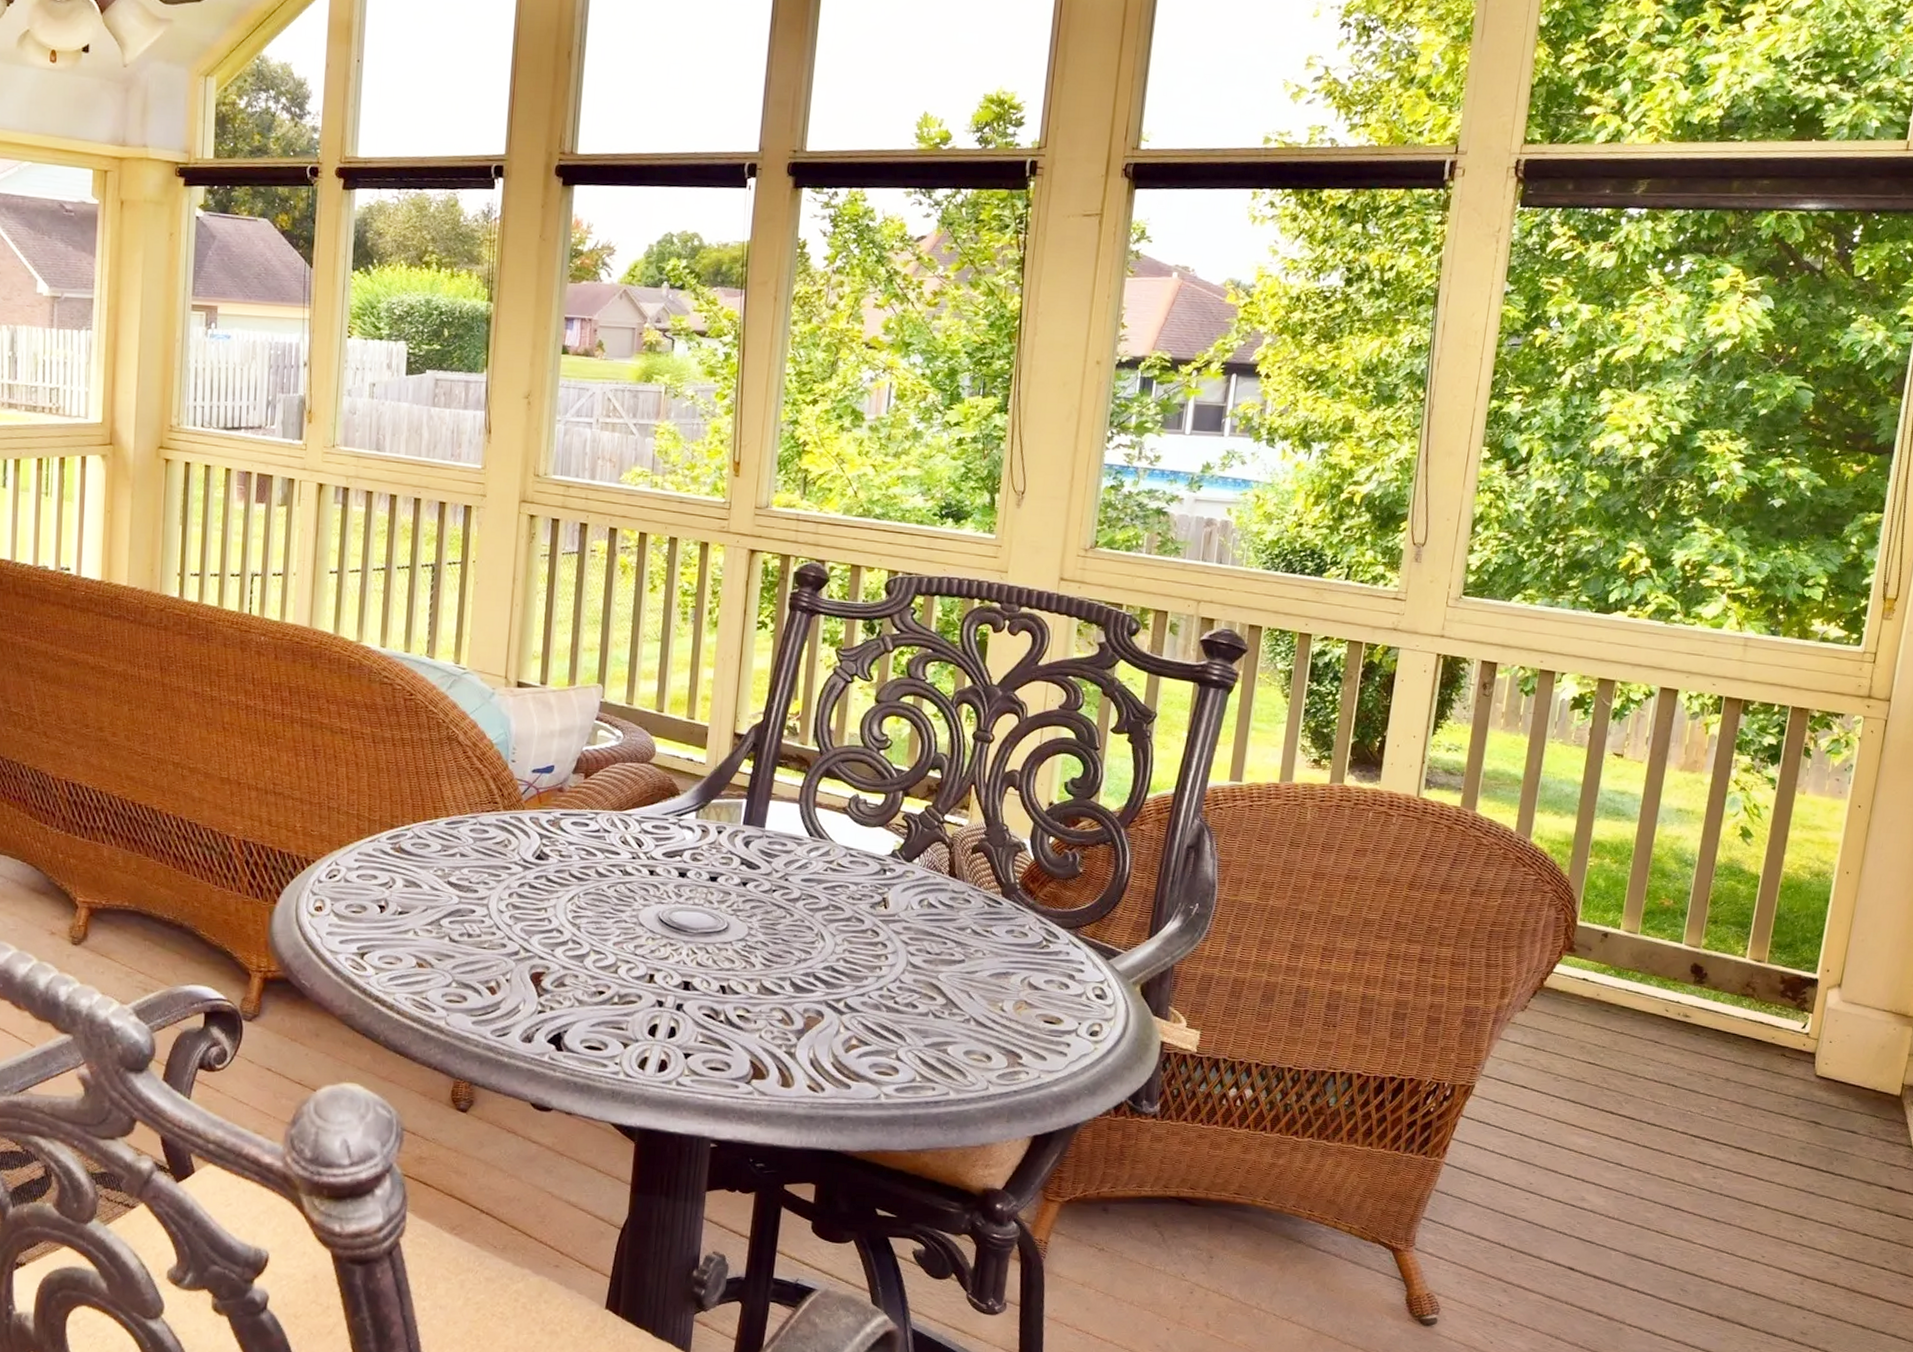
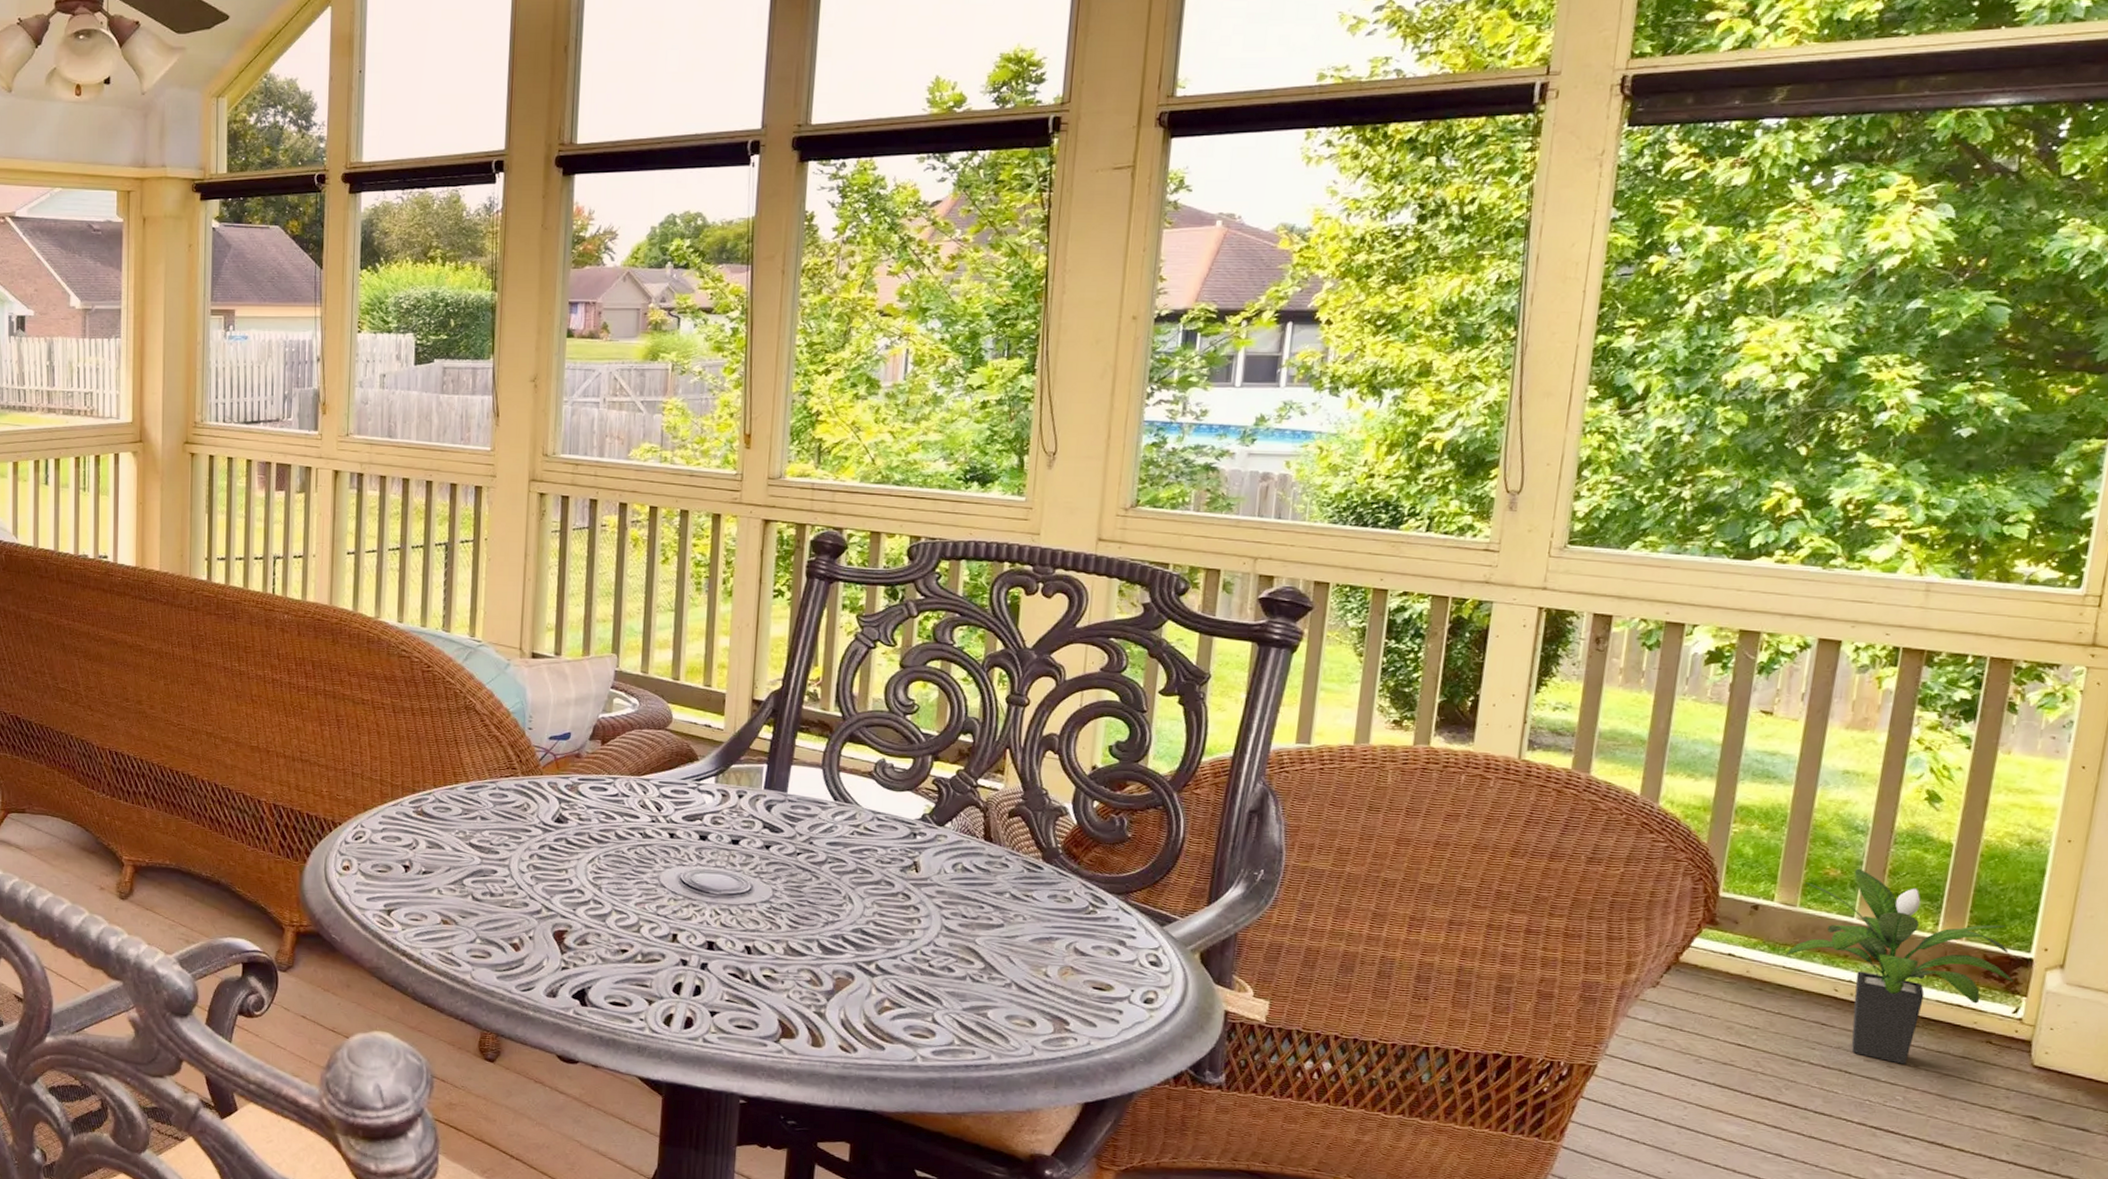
potted plant: none [1629,898,1804,1077] -> present [1786,868,2014,1065]

